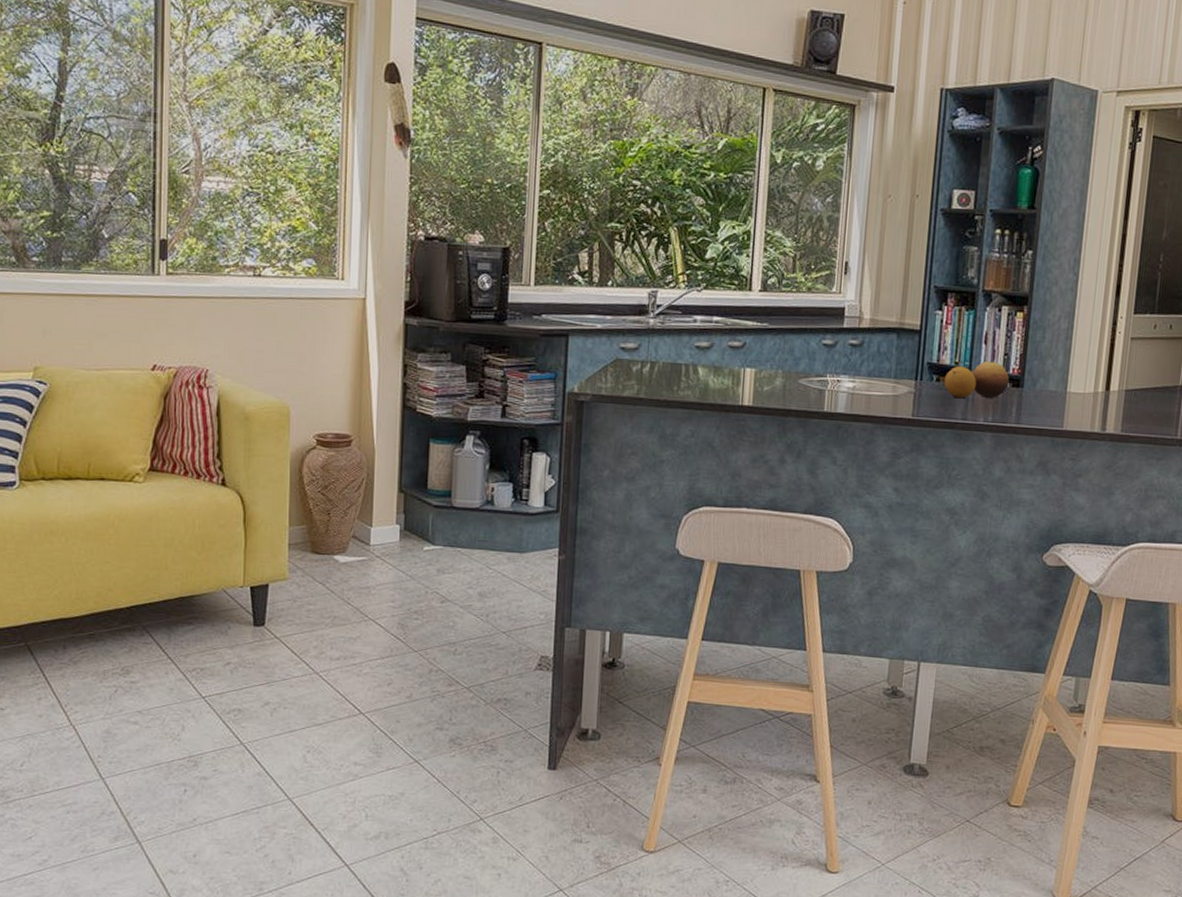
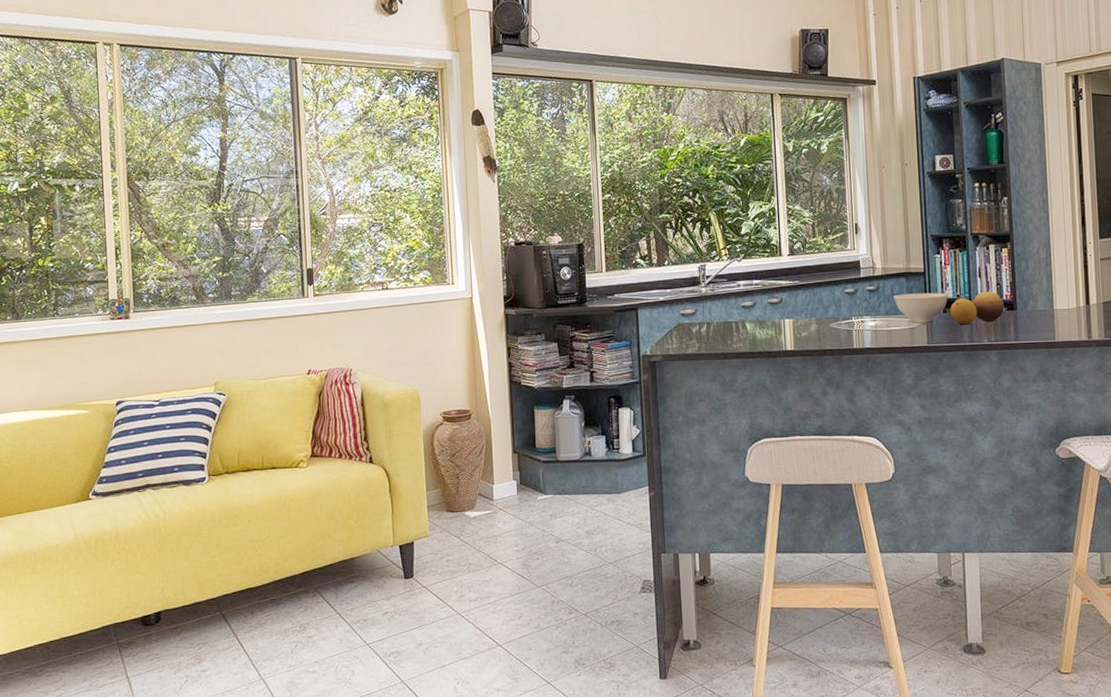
bowl: none [878,353,946,392] -> present [893,292,949,324]

